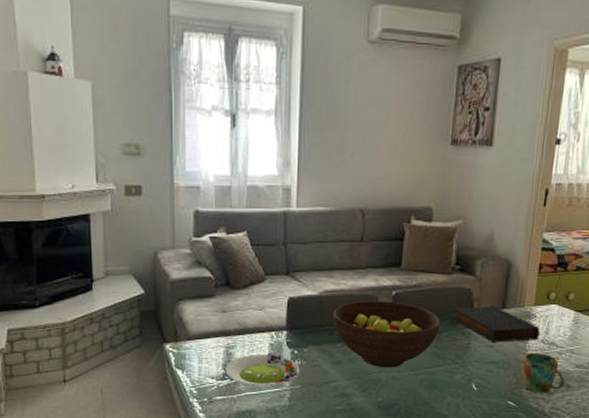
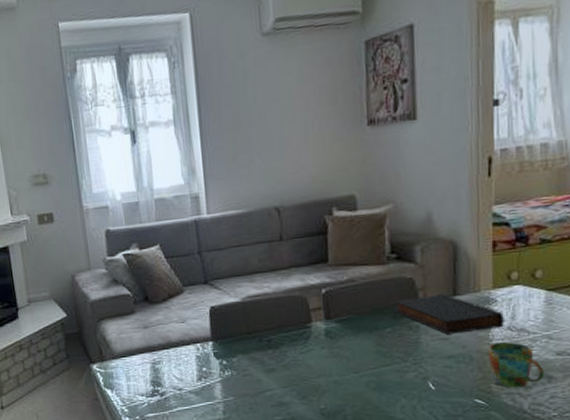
salad plate: present [225,352,300,386] -> none [153,365,232,401]
fruit bowl: present [332,300,440,368] -> none [259,300,381,373]

